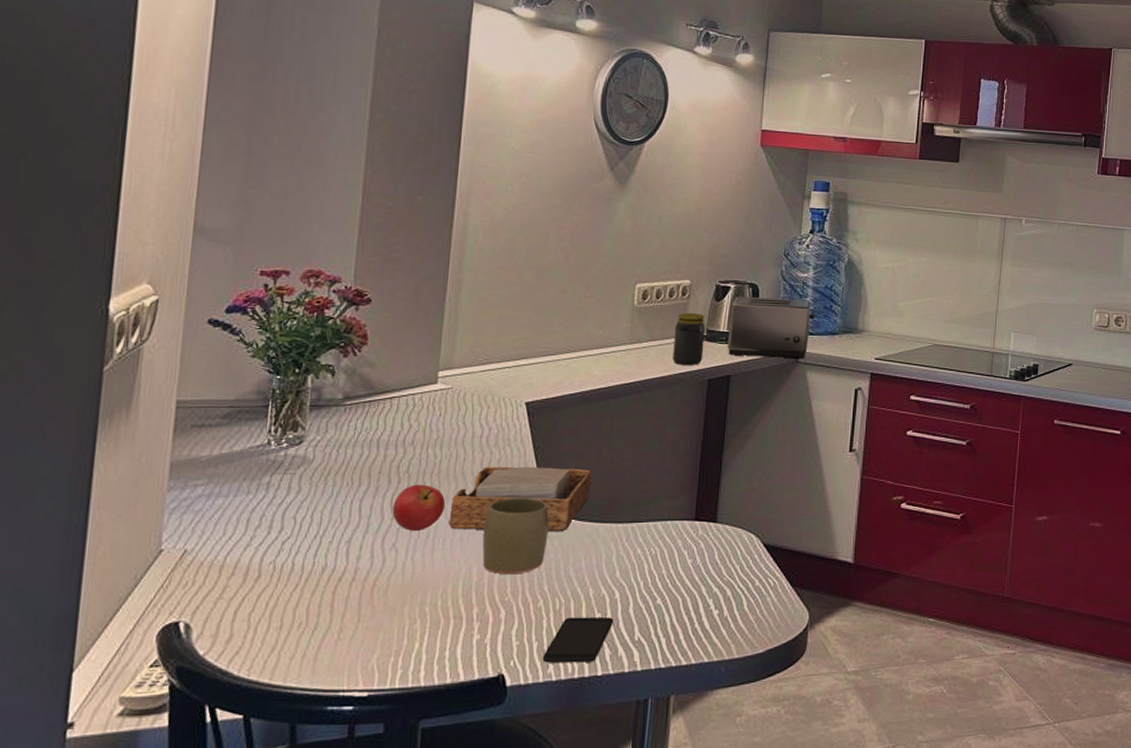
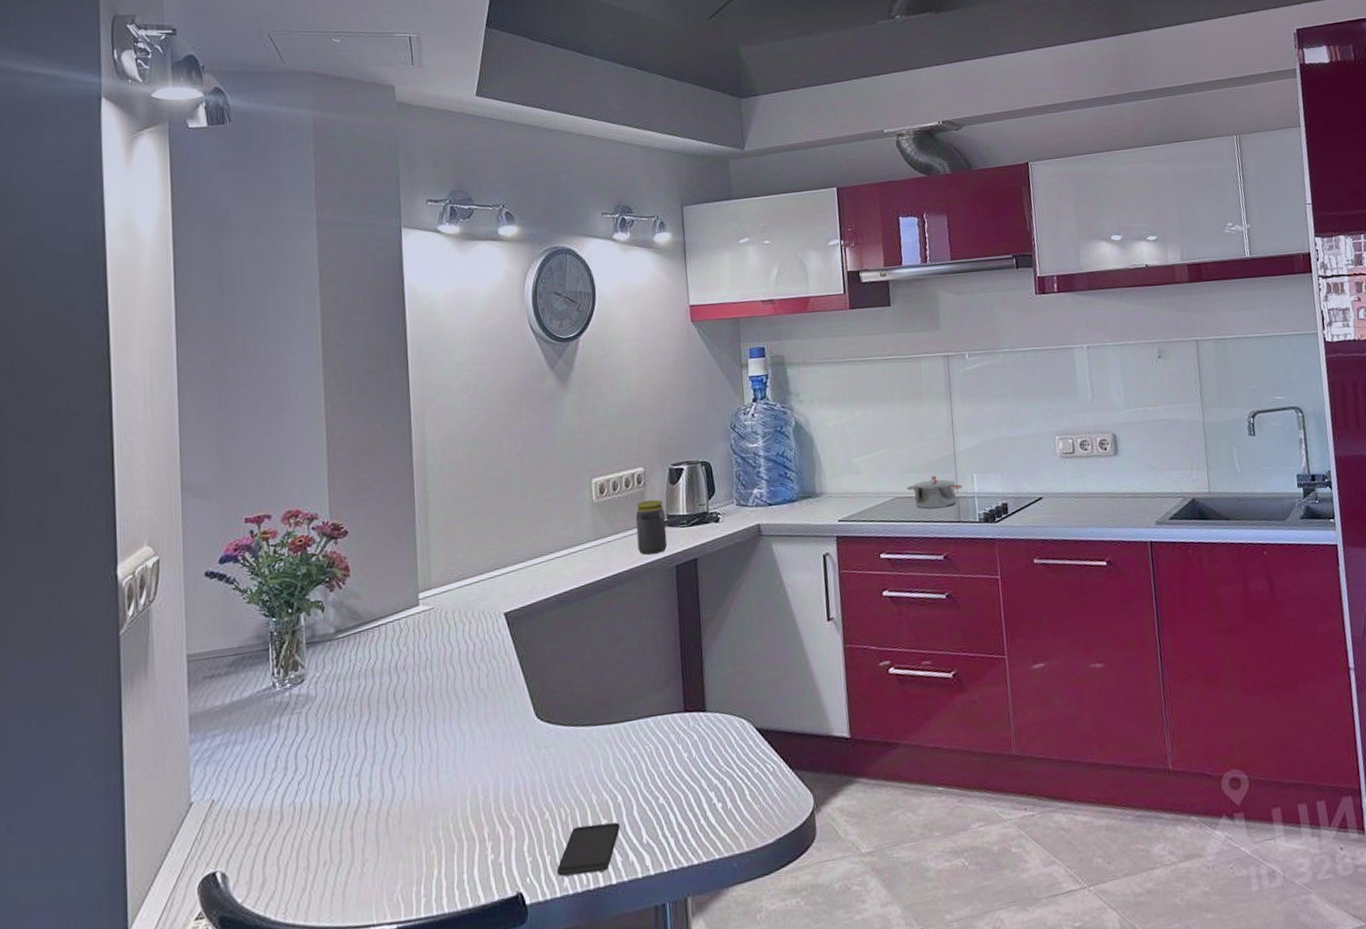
fruit: present [392,484,446,531] -> none [394,708,444,757]
napkin holder: present [449,466,592,532] -> none [448,673,578,750]
mug: present [482,498,550,575] -> none [481,708,545,790]
toaster: present [727,297,815,359] -> none [687,470,771,538]
cooking pot: none [945,329,999,360] -> present [906,475,963,509]

